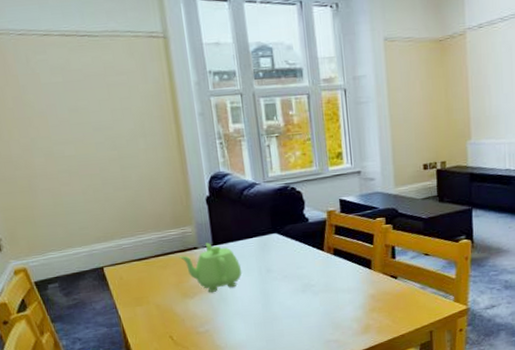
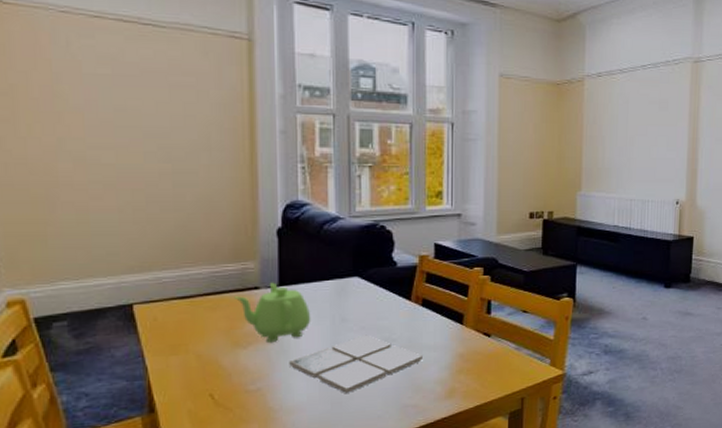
drink coaster: none [228,282,339,332] -> present [289,335,422,393]

